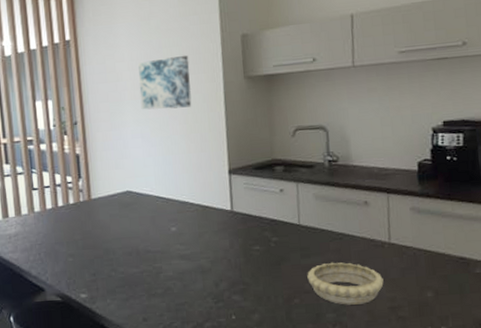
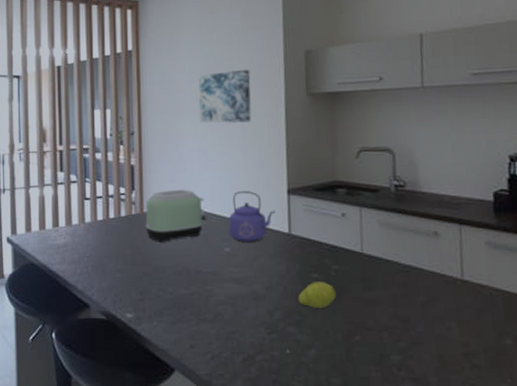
toaster: none [93,174,154,226] -> present [145,189,208,242]
kettle: none [173,173,218,221] -> present [228,191,276,242]
fruit: none [241,253,277,277] -> present [298,282,337,308]
decorative bowl: present [307,262,384,305] -> none [370,297,456,347]

